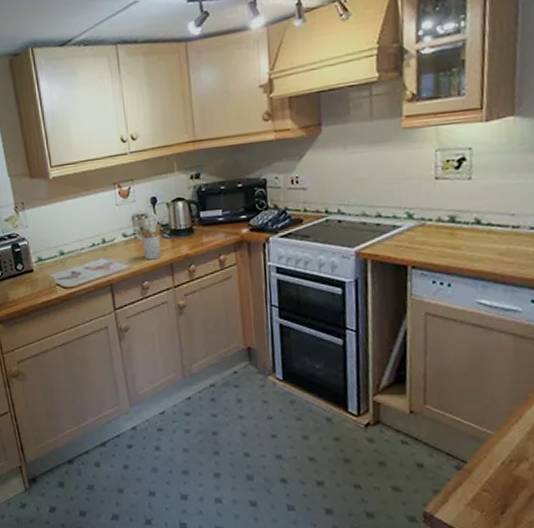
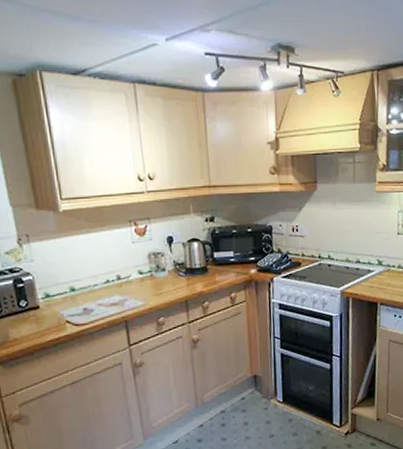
utensil holder: present [137,224,161,260] -> none [153,262,177,297]

